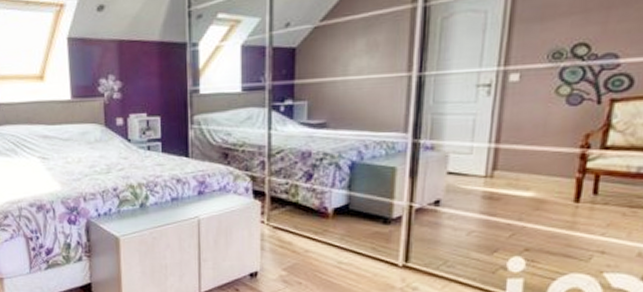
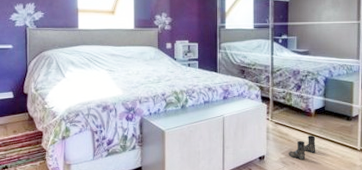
boots: none [292,245,334,278] -> present [288,136,316,160]

